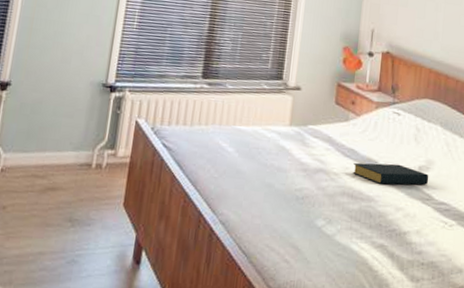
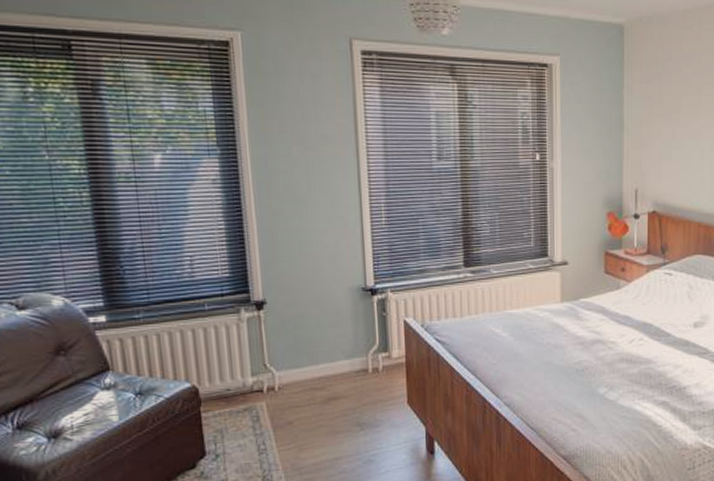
hardback book: present [353,162,429,185] -> none [629,324,705,346]

